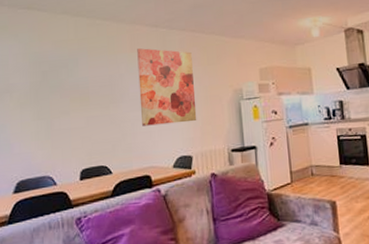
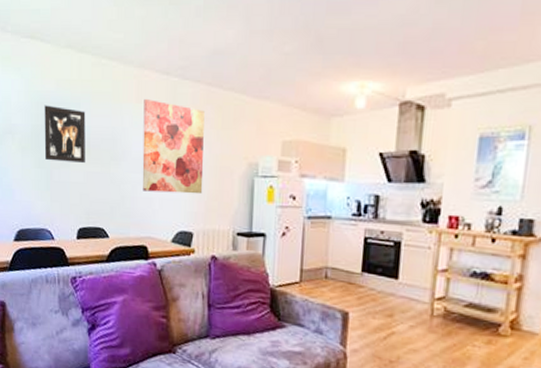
wall art: none [42,63,85,112] -> present [44,105,86,163]

